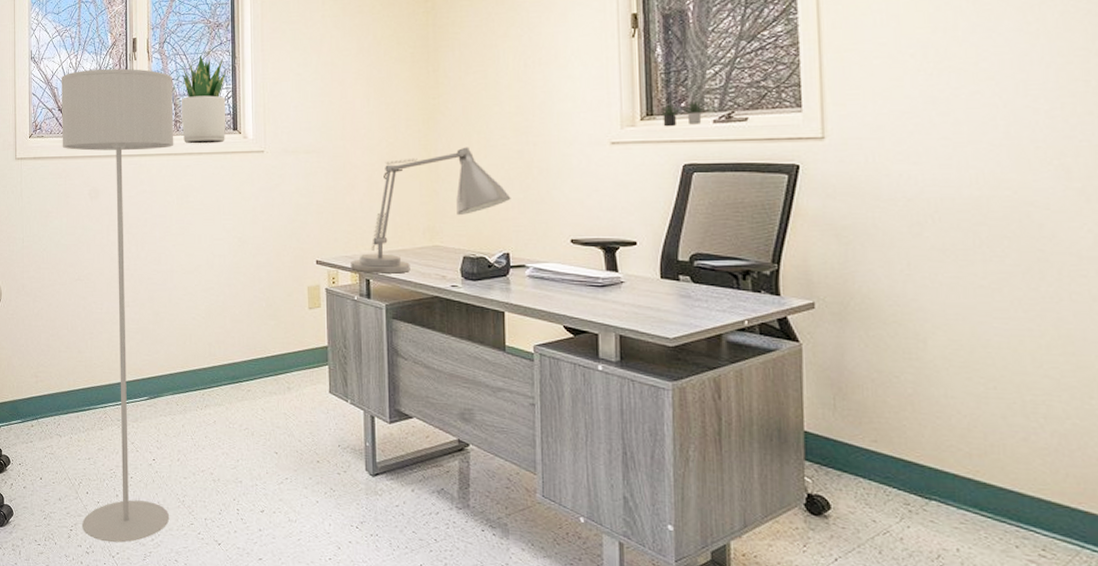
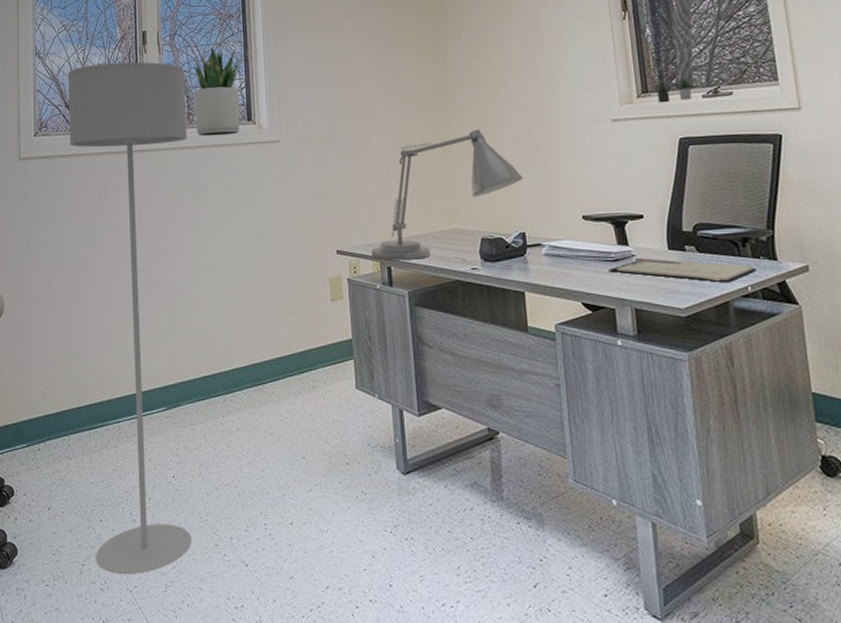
clipboard: none [595,284,757,316] -> present [608,257,758,283]

